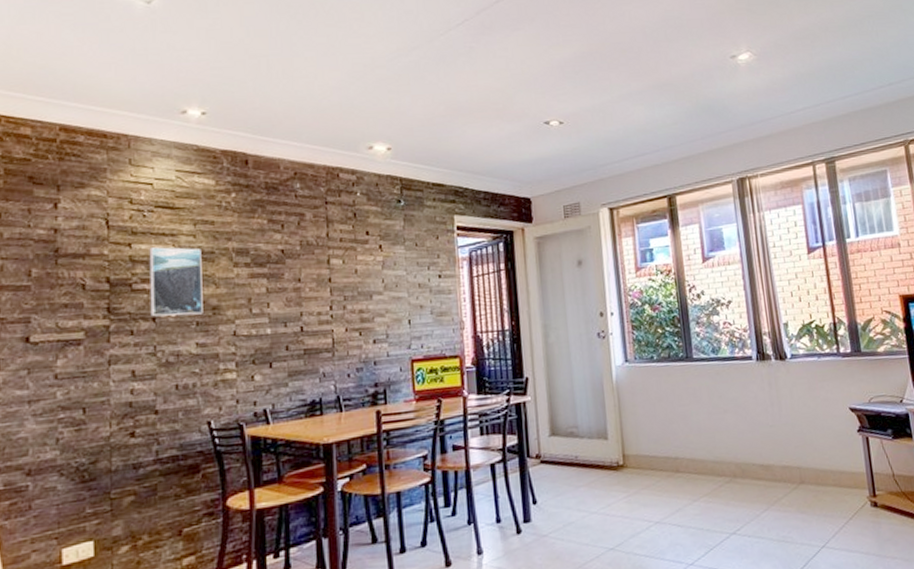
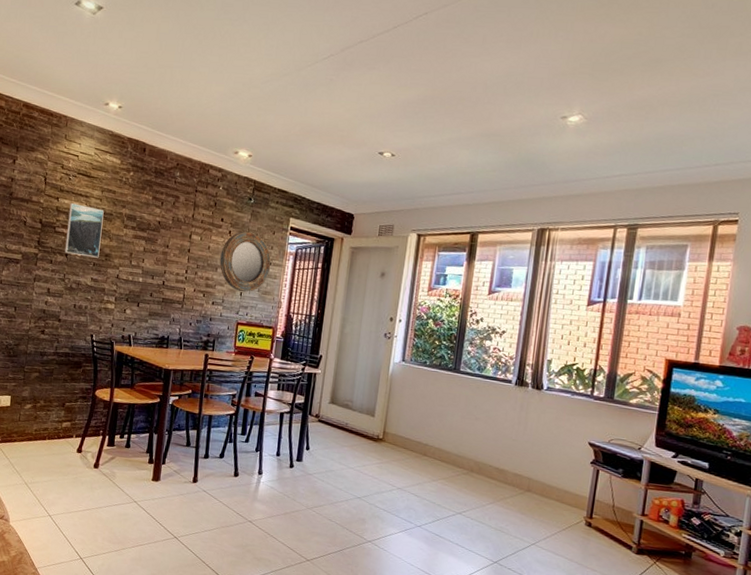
home mirror: none [373,241,442,319] -> present [219,231,271,292]

